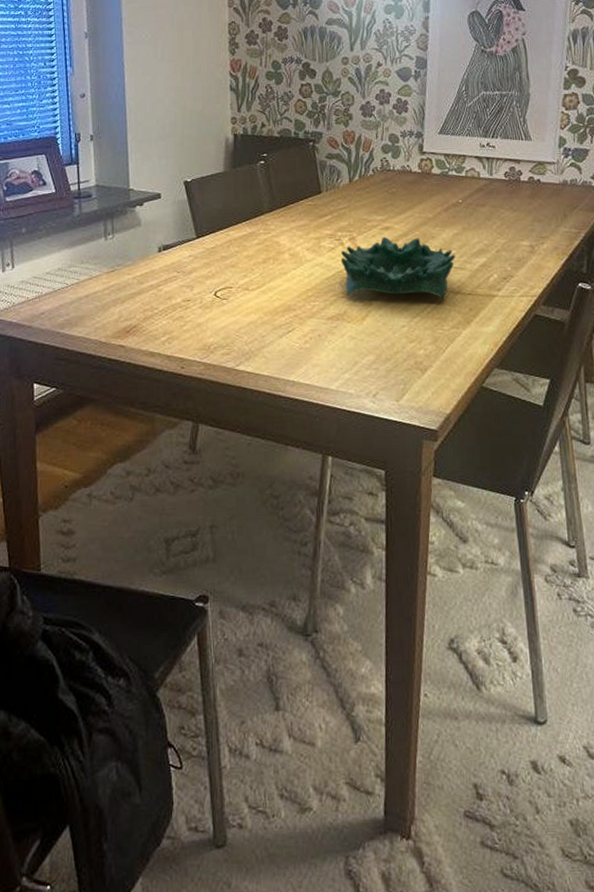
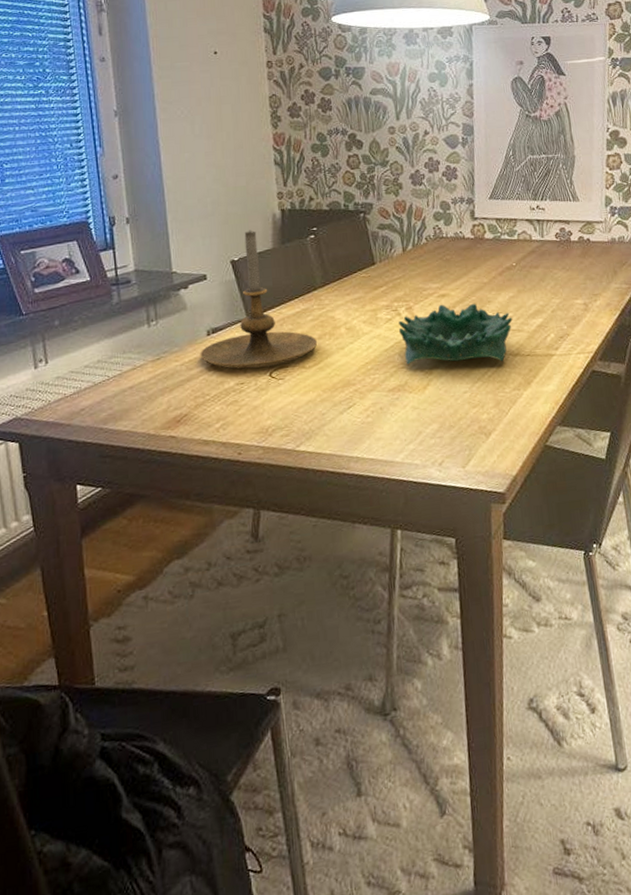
candle holder: none [151,152,262,287] -> present [200,230,318,369]

